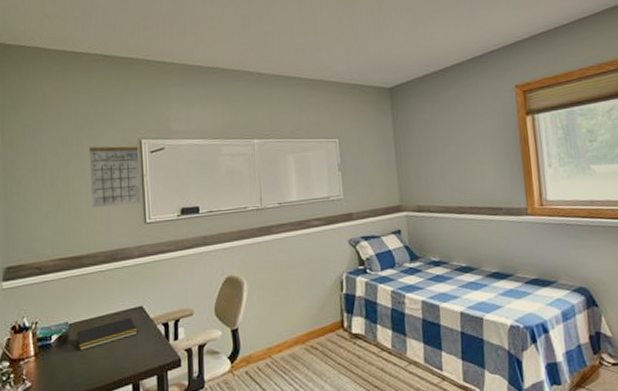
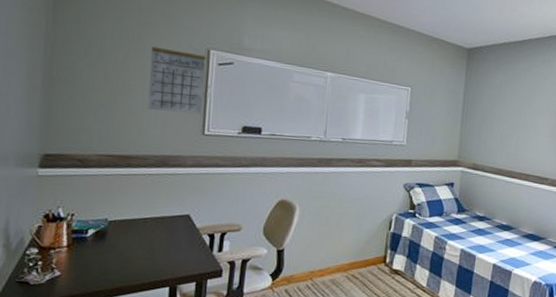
notepad: present [76,317,138,350] -> none [114,223,182,248]

